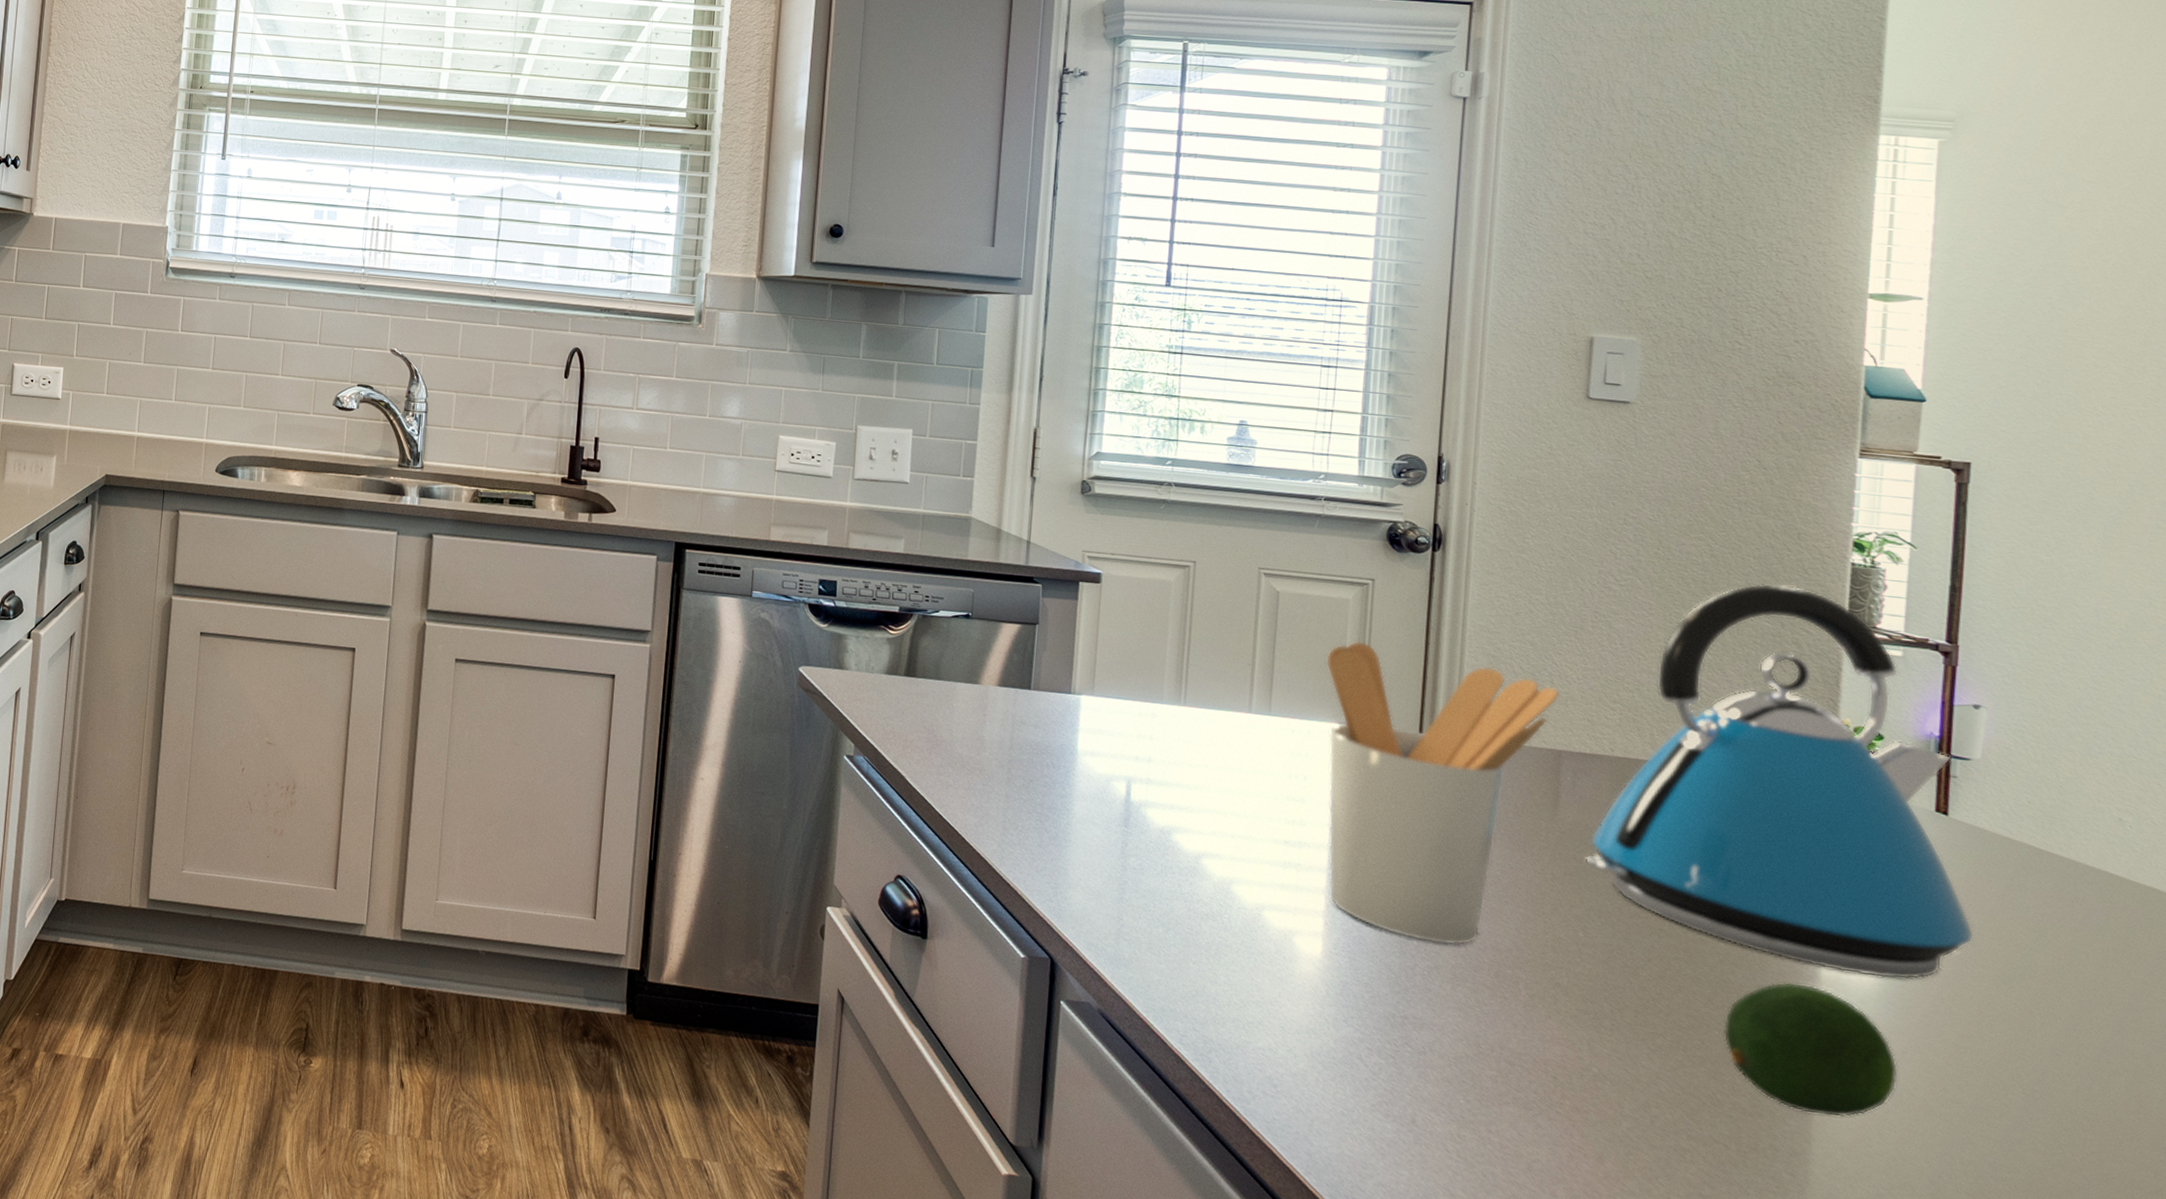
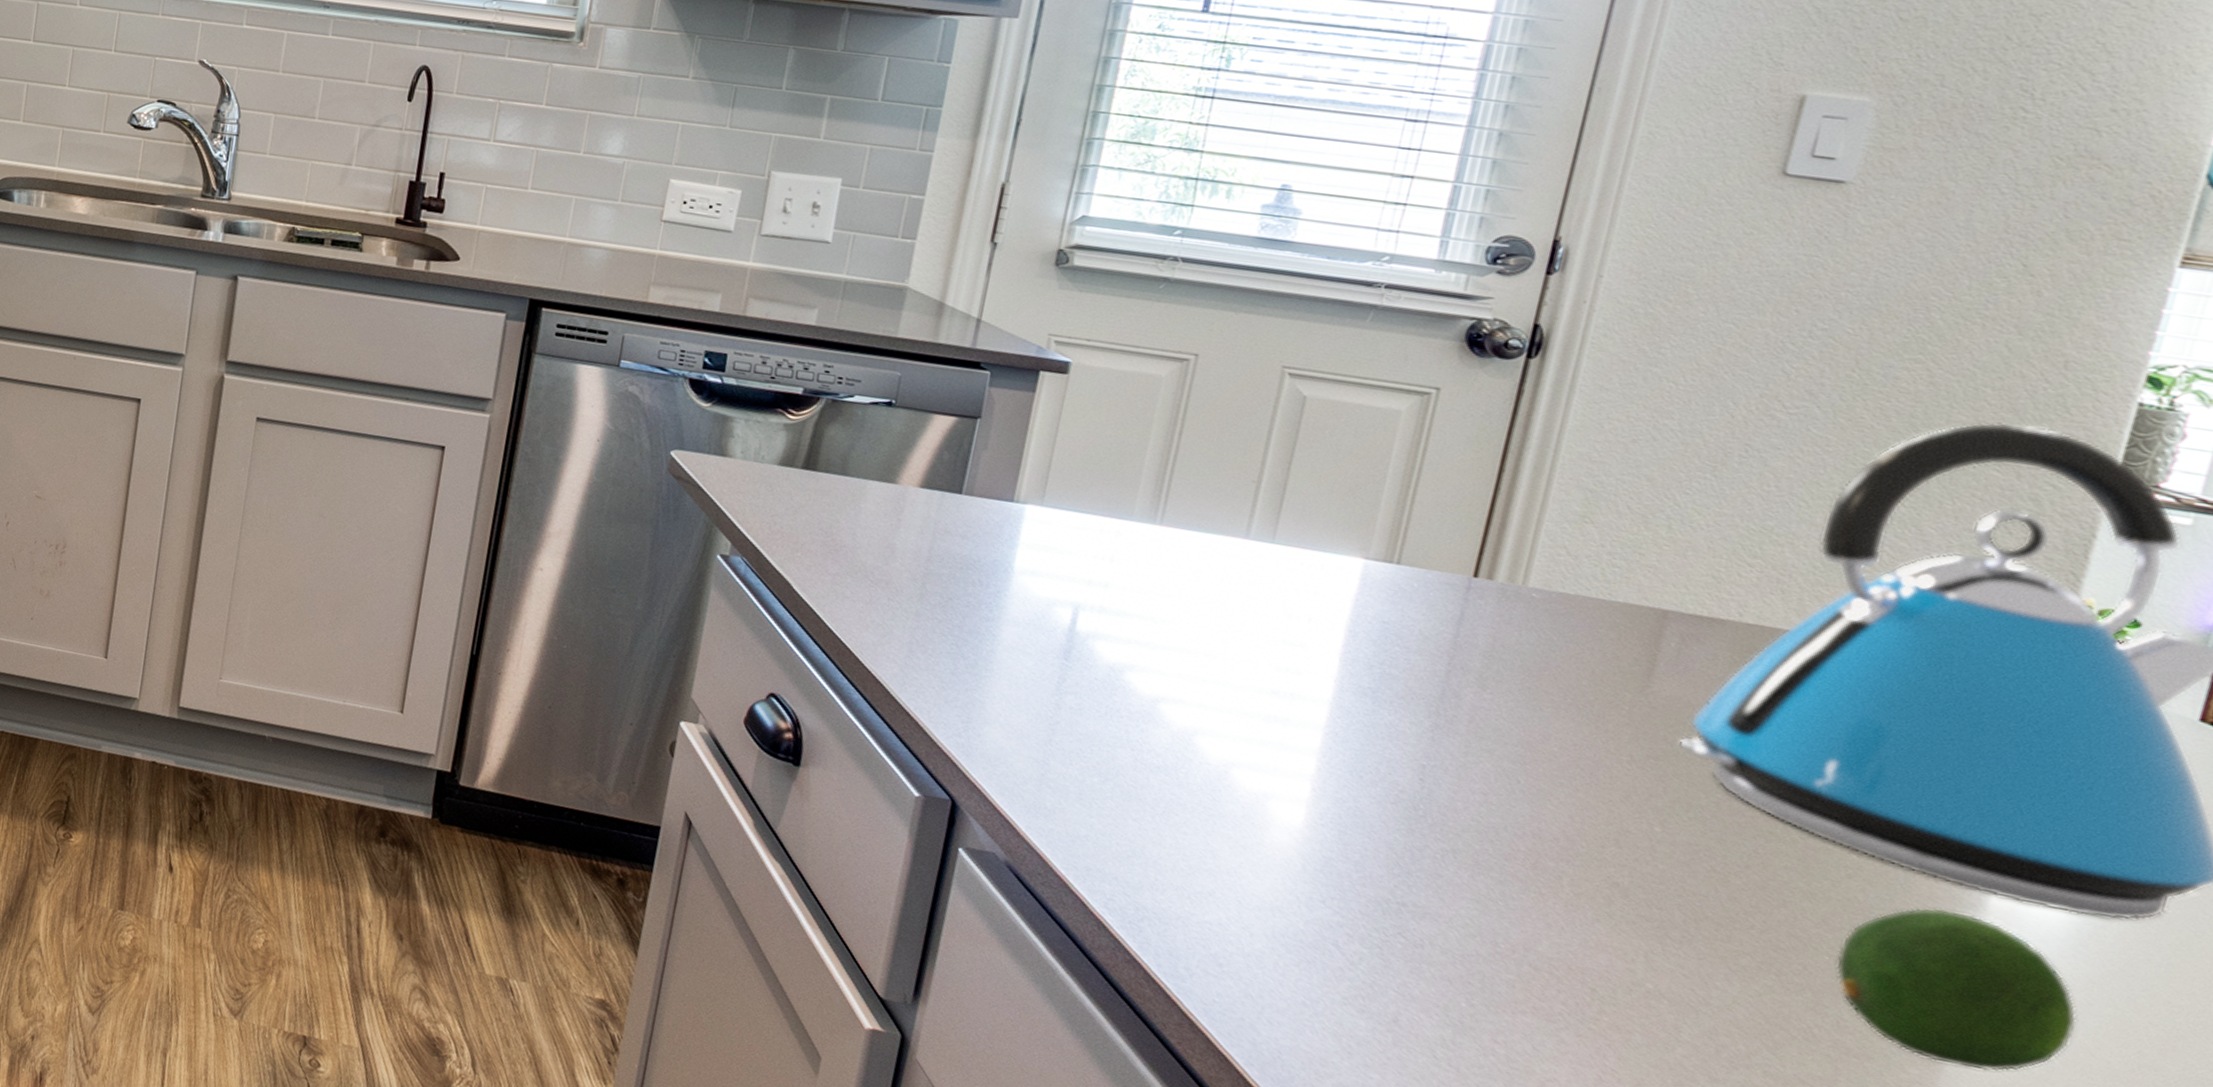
utensil holder: present [1326,641,1560,946] -> none [1322,461,1679,829]

